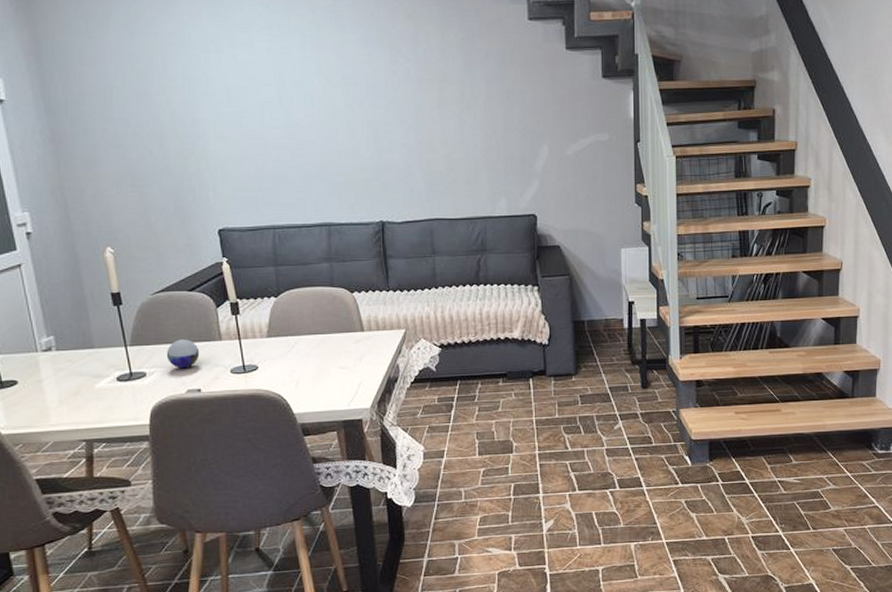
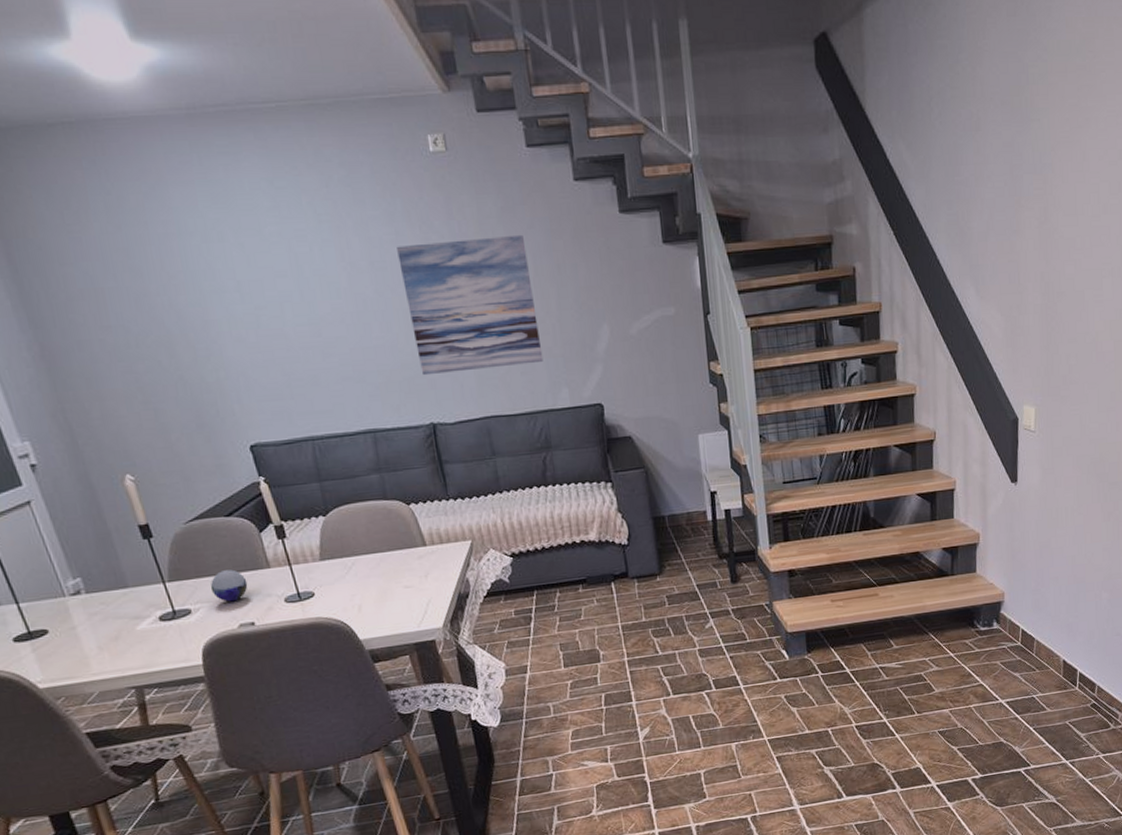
wall art: none [368,62,487,179] -> present [397,234,544,376]

